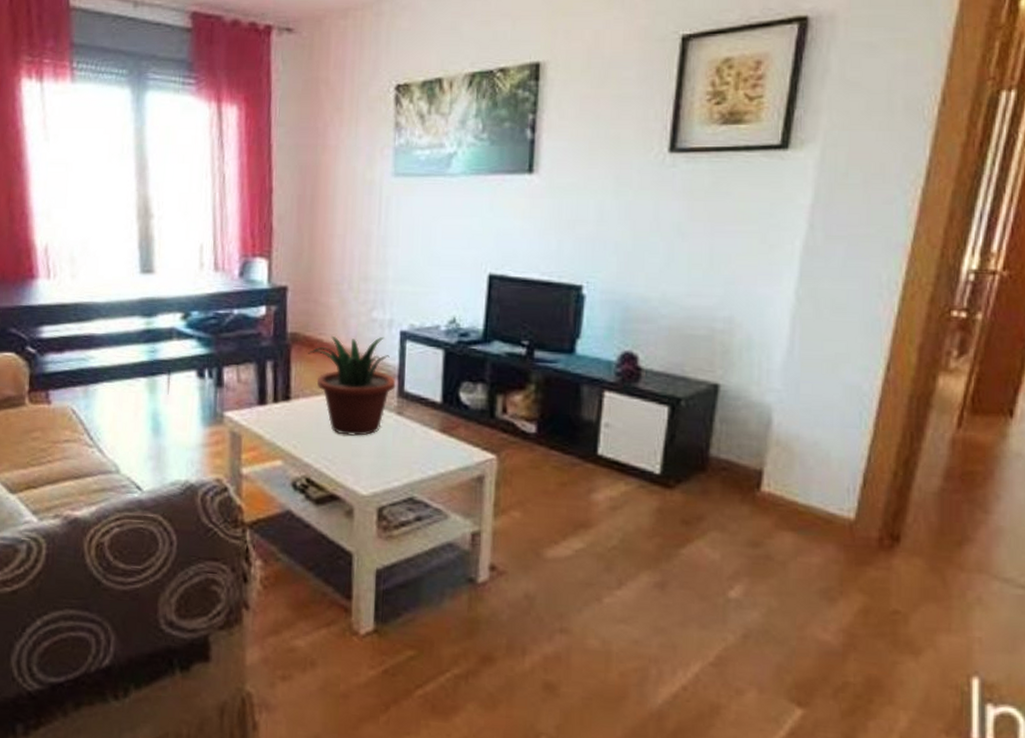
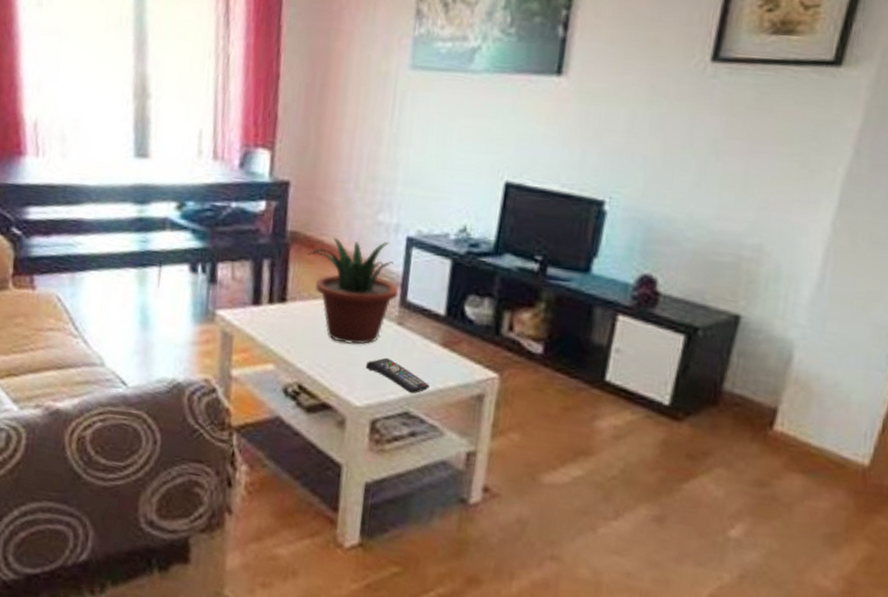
remote control: none [370,446,432,480] -> present [366,357,430,394]

